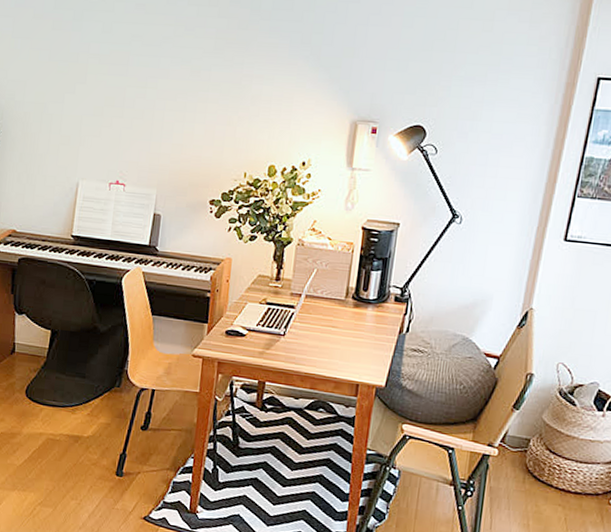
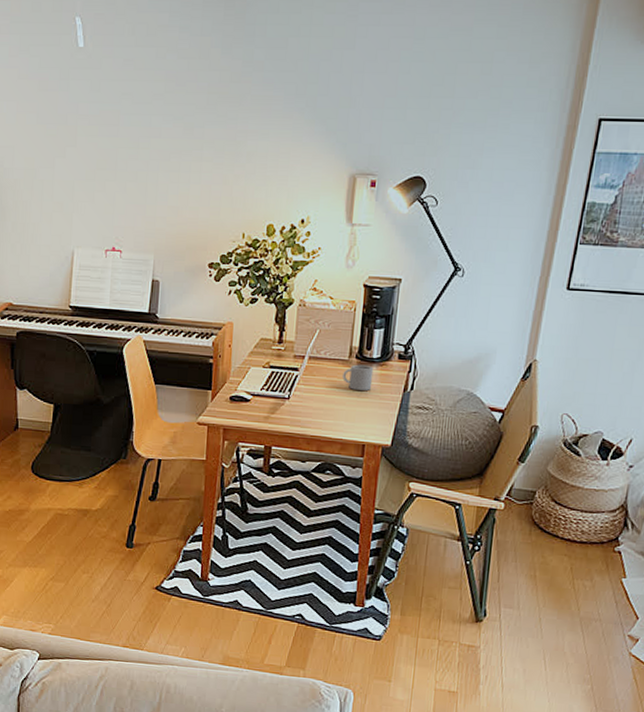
mug: none [338,304,370,331] -> present [343,364,374,391]

